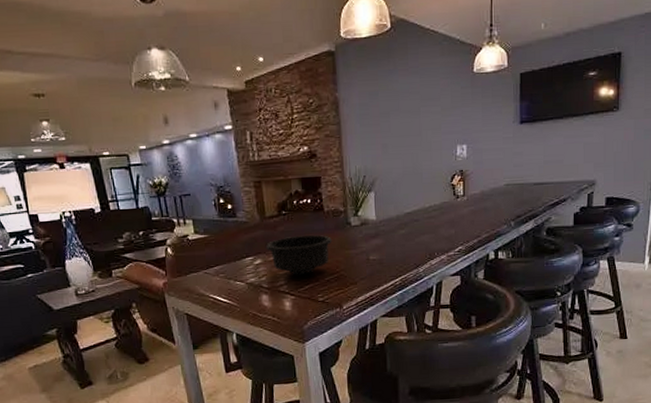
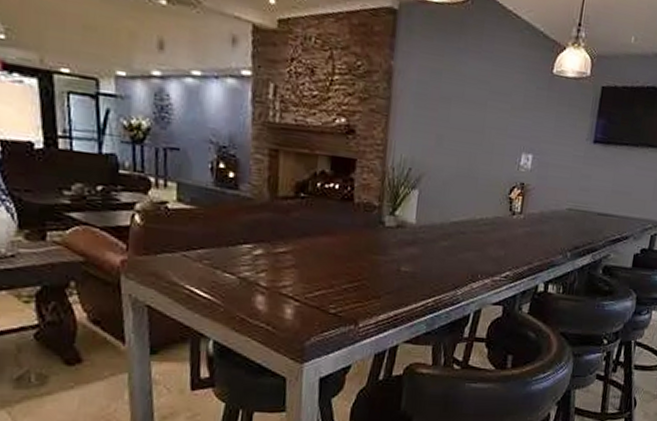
bowl: present [266,234,333,275] -> none [272,226,359,278]

